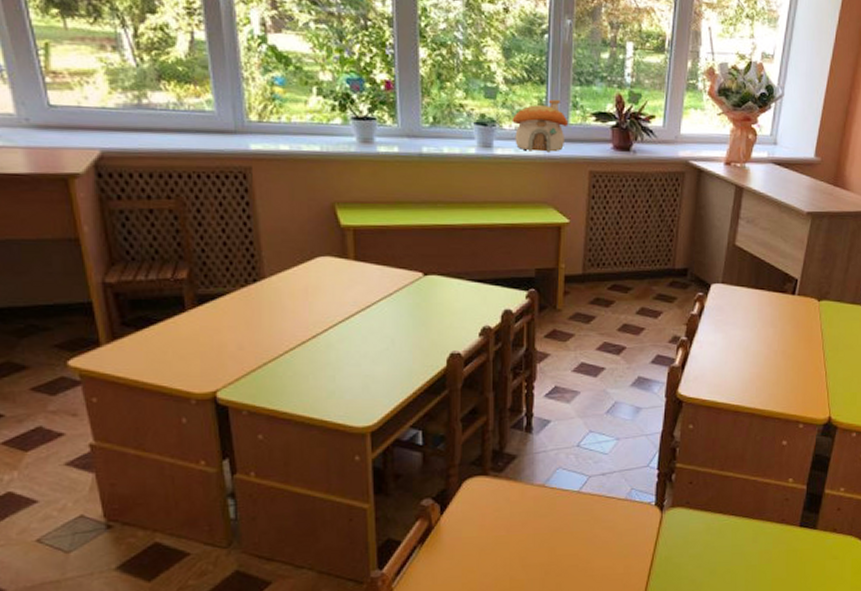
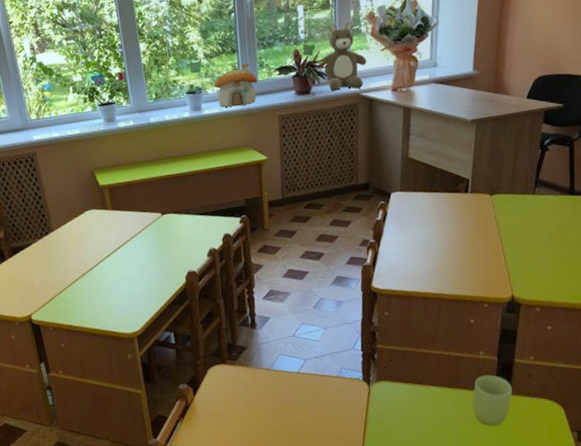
teddy bear: none [641,72,700,155] -> present [316,22,367,92]
cup: none [775,506,818,565] -> present [472,374,512,426]

